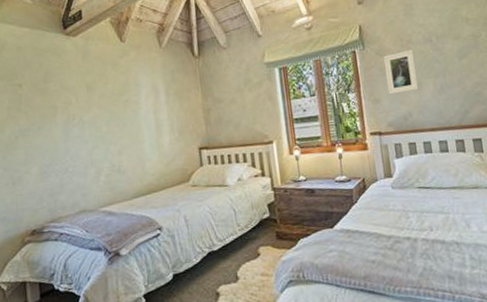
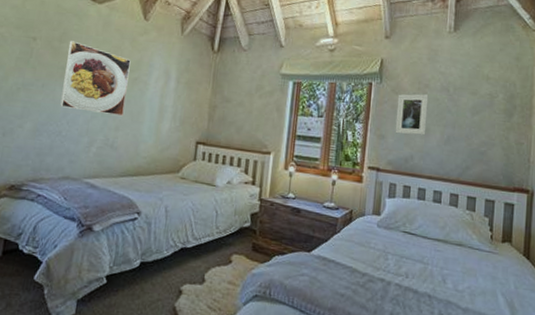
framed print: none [54,78,123,145] -> present [60,41,131,117]

